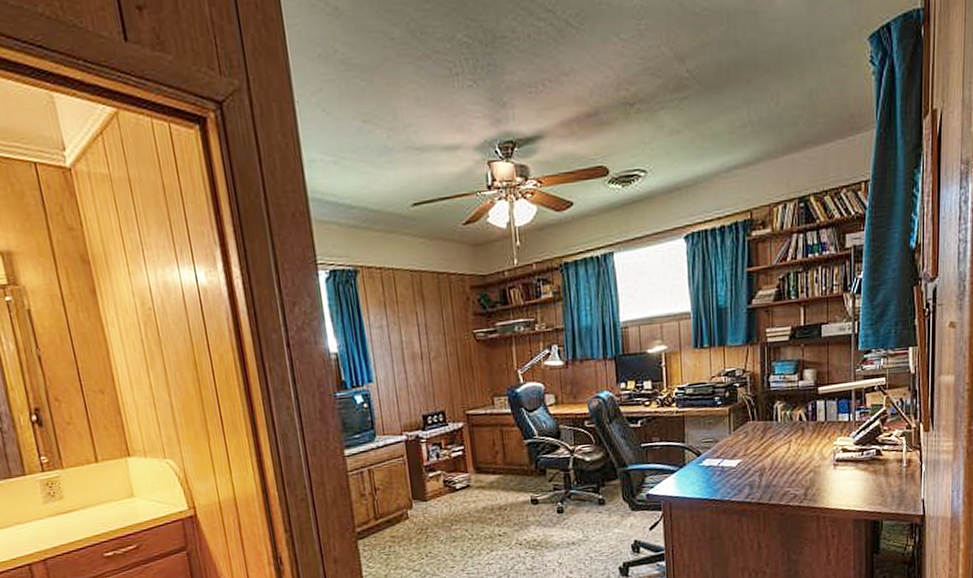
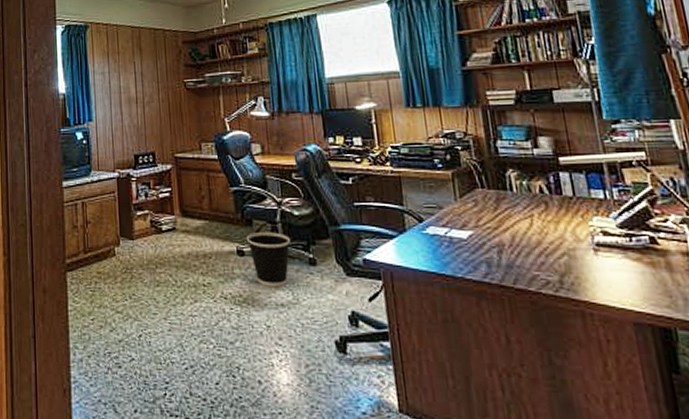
wastebasket: none [541,479,582,529] -> present [247,232,290,288]

